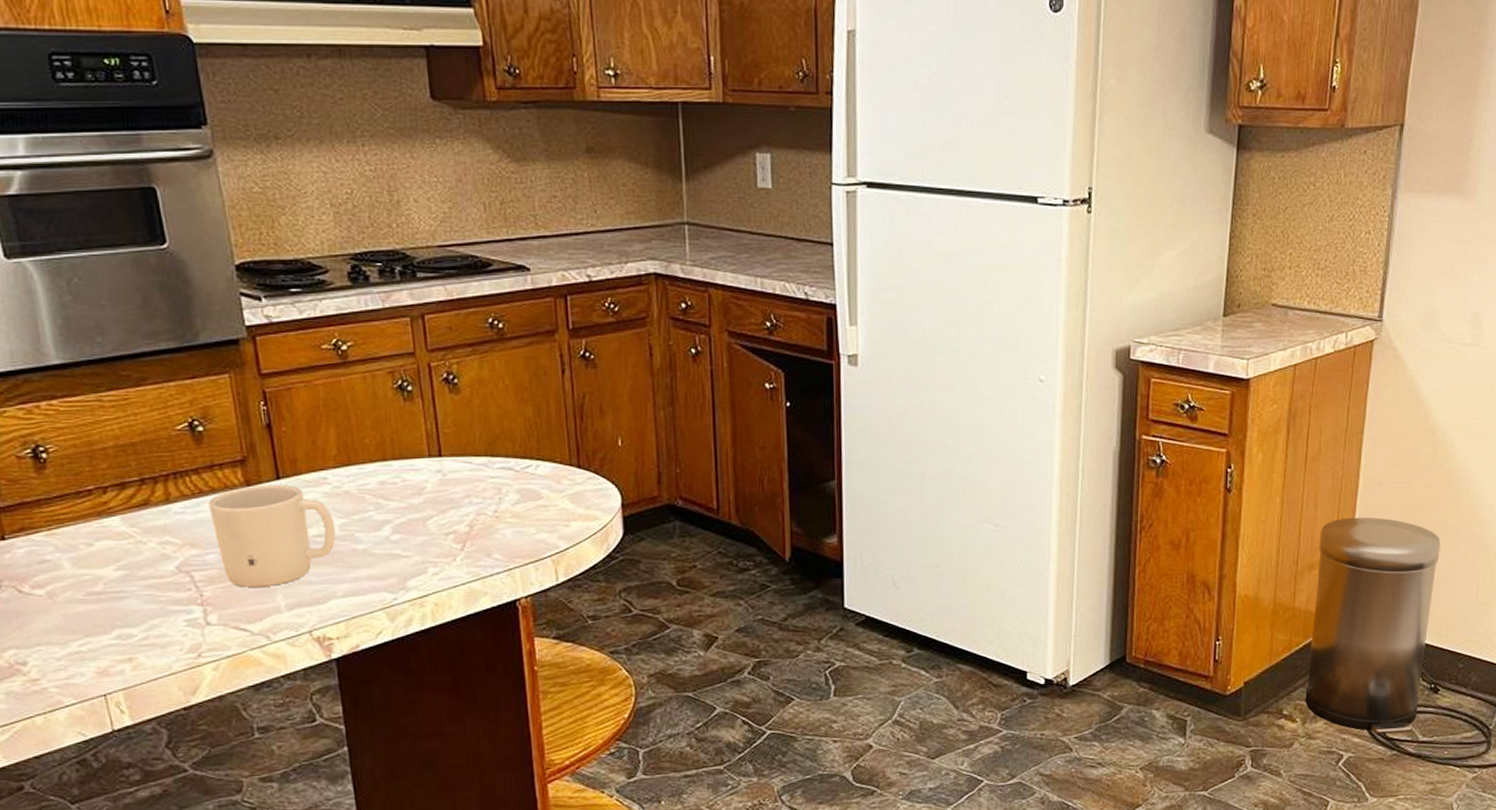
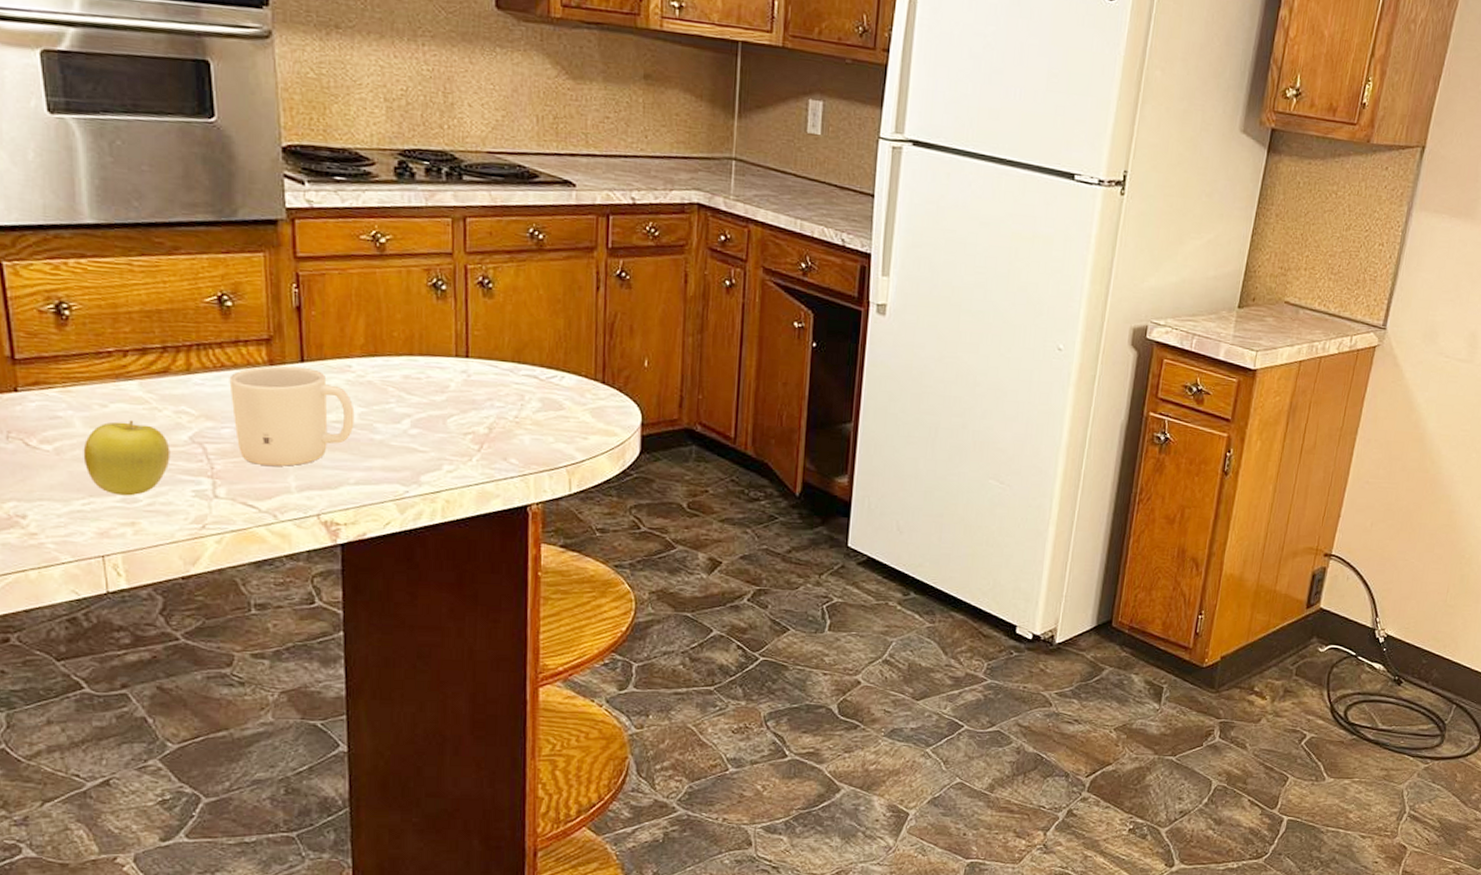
fruit: none [74,555,160,633] -> present [83,419,170,496]
pedal bin: present [1305,517,1441,734] -> none [1276,511,1418,720]

